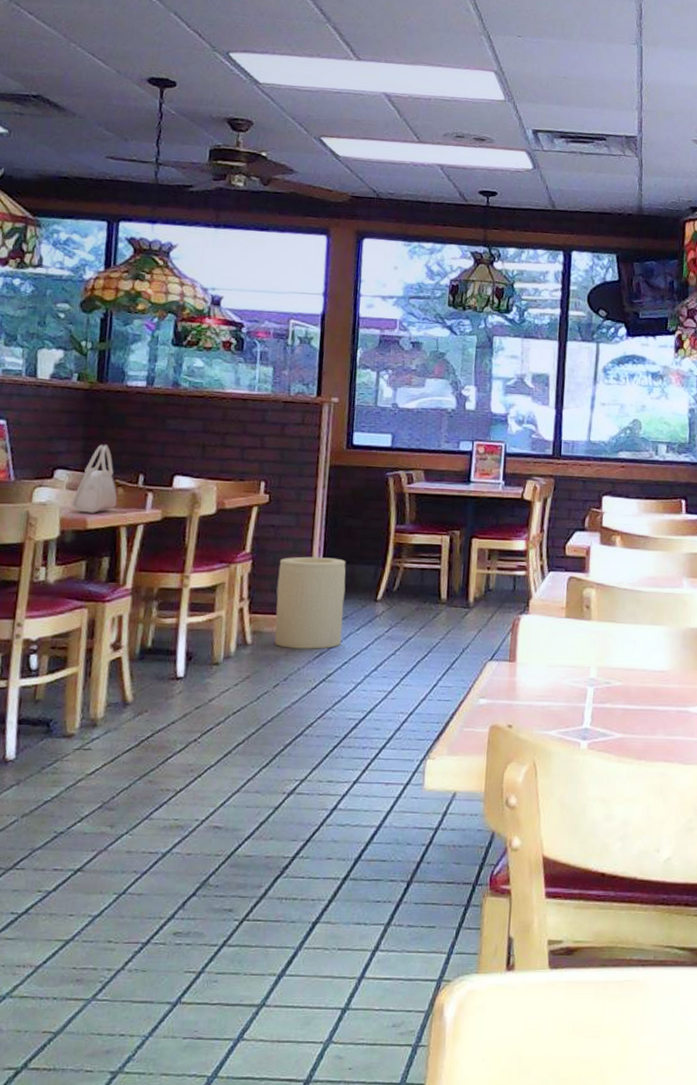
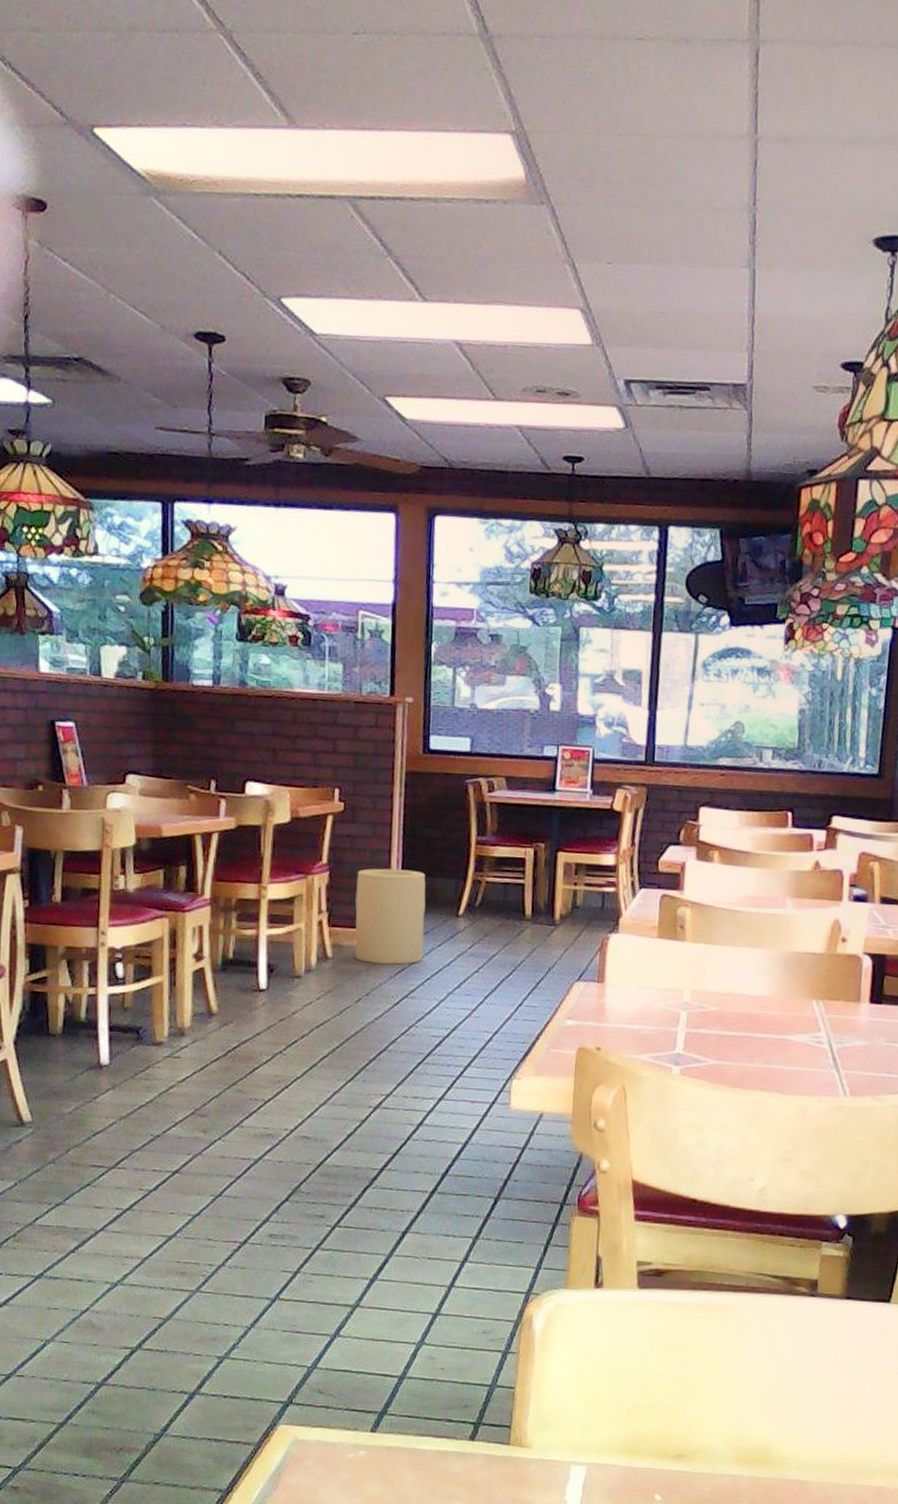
handbag: present [71,444,118,513] -> none [144,748,191,821]

